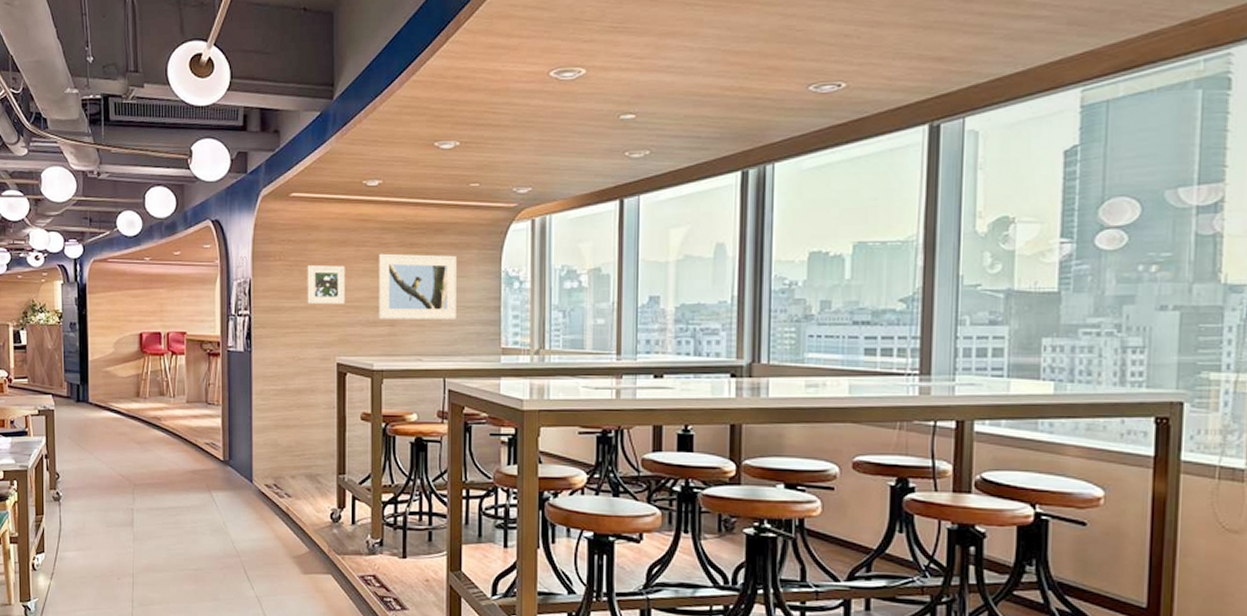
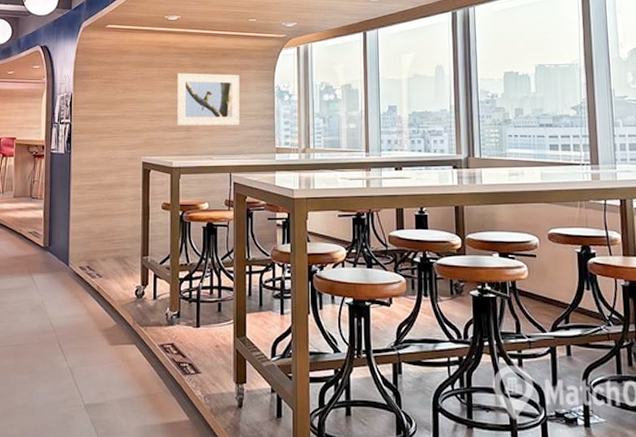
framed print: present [307,264,345,305] -> none [118,81,150,114]

